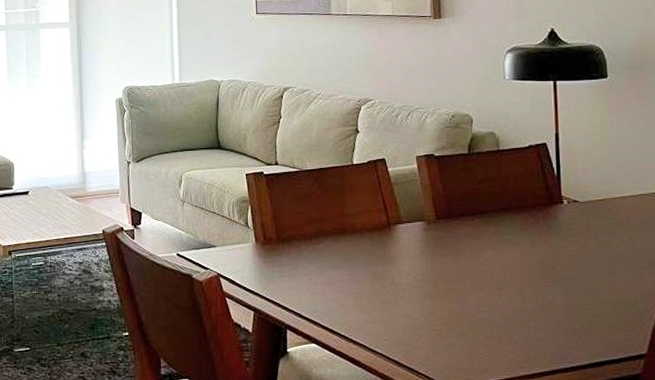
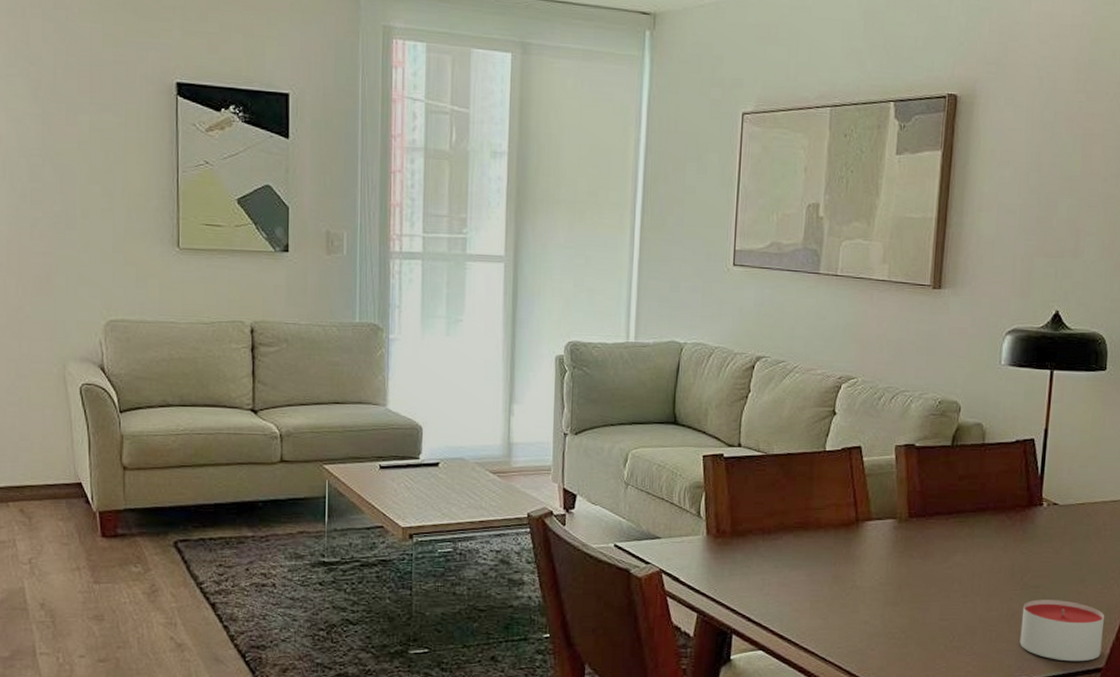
candle: none [557,290,642,349] -> present [1020,599,1105,662]

